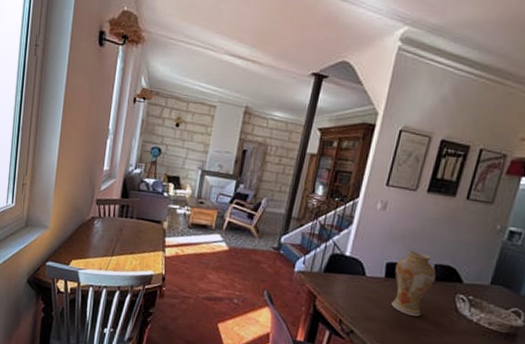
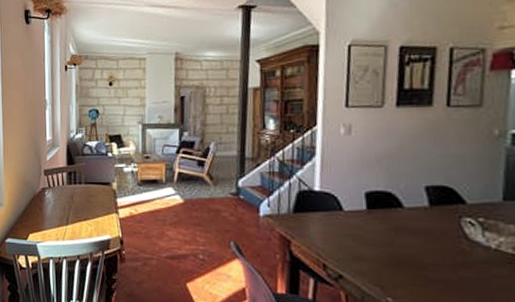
vase: present [391,250,436,317] -> none [377,175,430,250]

